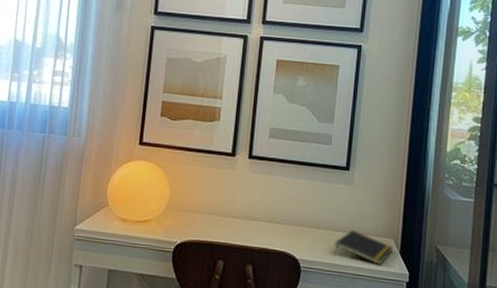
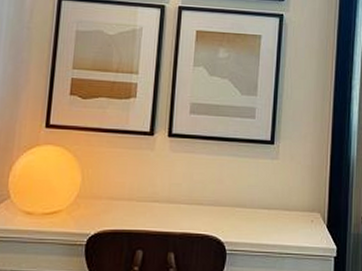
notepad: present [334,230,394,265] -> none [260,207,321,241]

